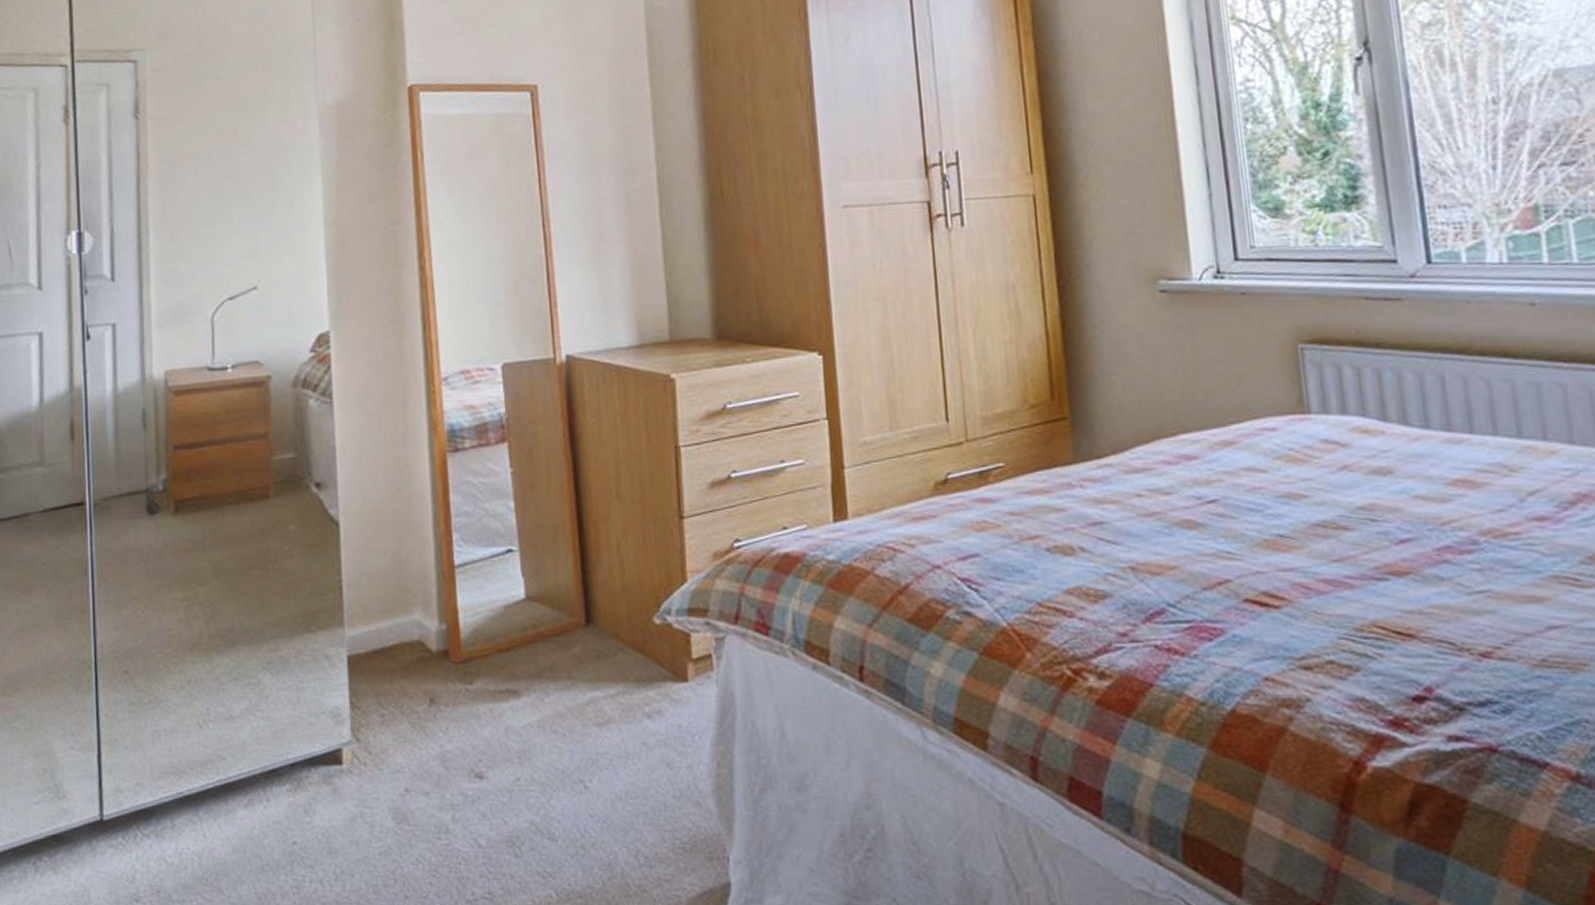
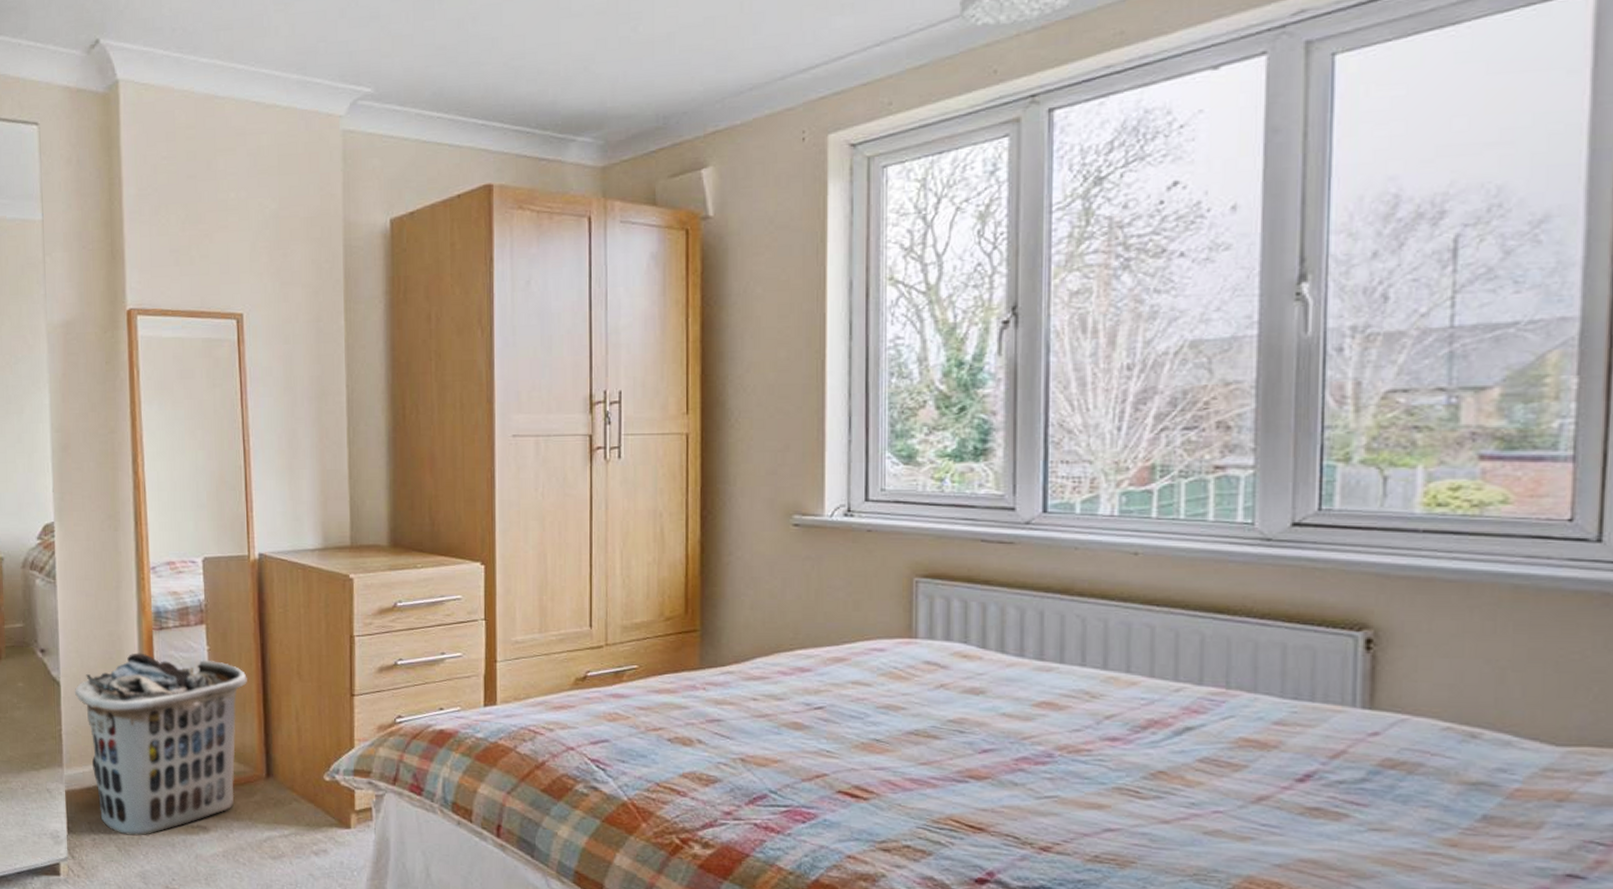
clothes hamper: none [357,480,559,708] -> present [75,653,247,836]

